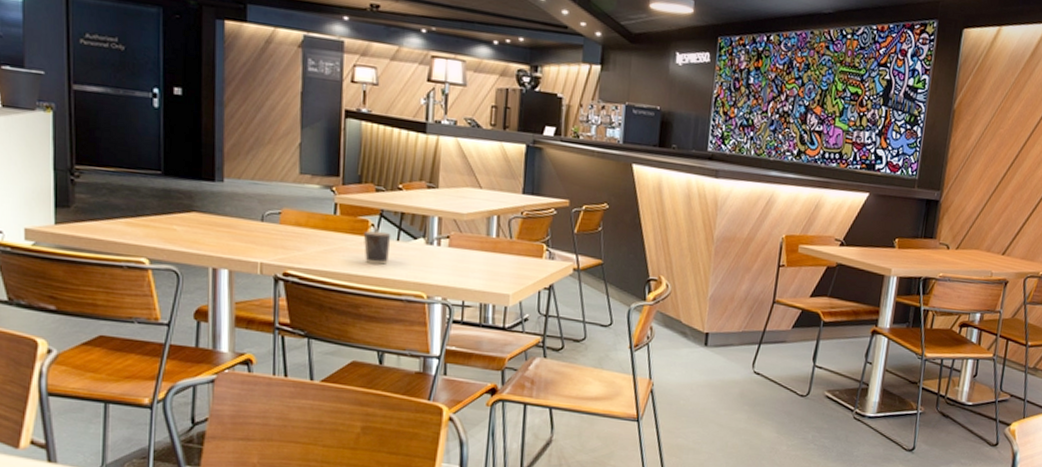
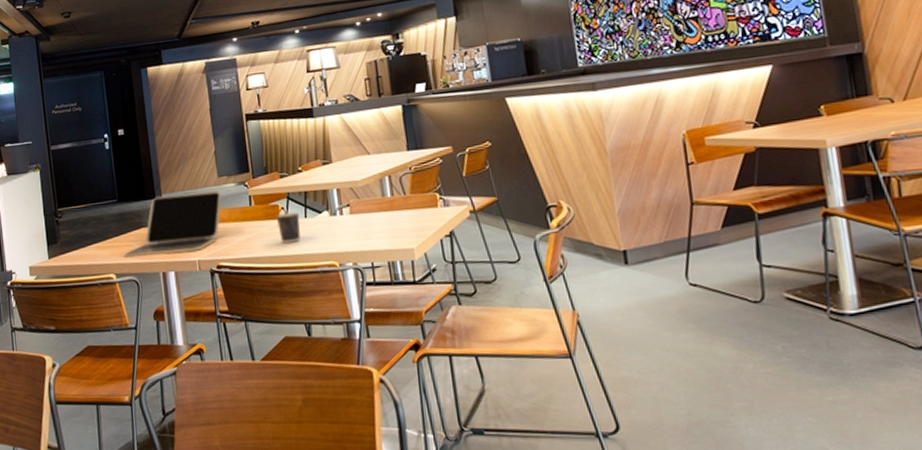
laptop: none [164,179,301,252] -> present [125,190,222,258]

